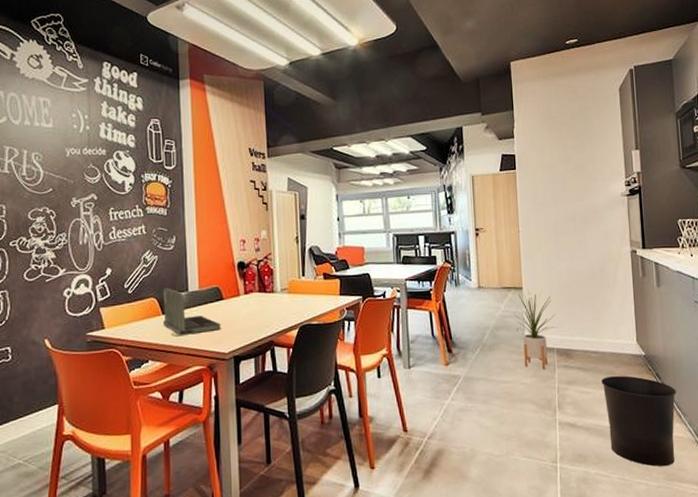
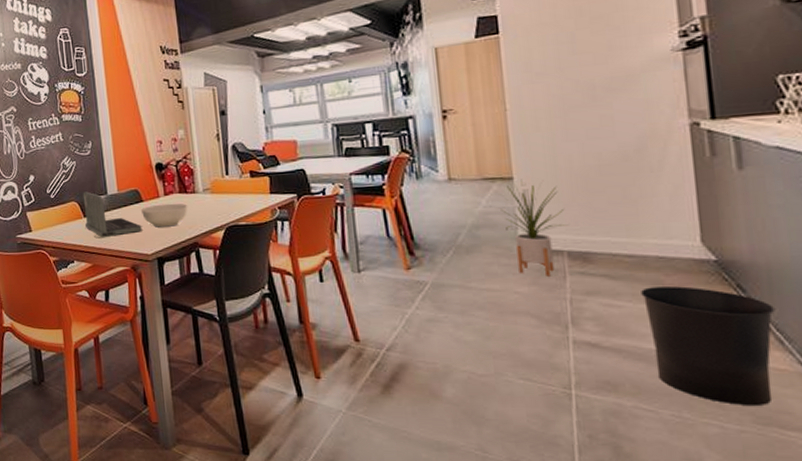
bowl: none [220,302,266,326] -> present [140,203,188,228]

